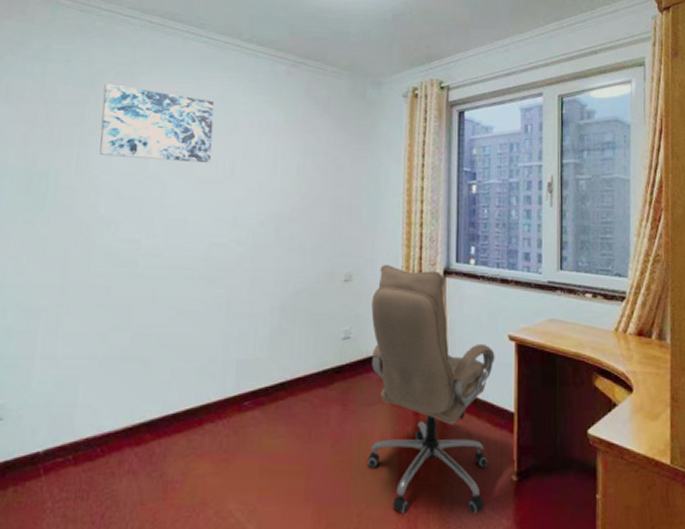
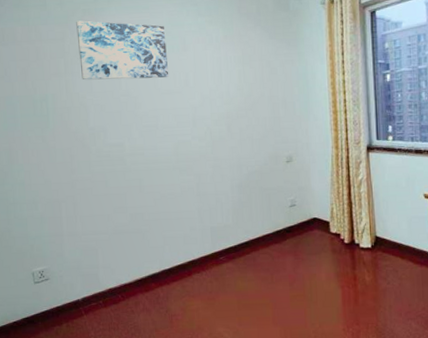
office chair: present [367,265,495,514] -> none [310,146,414,330]

